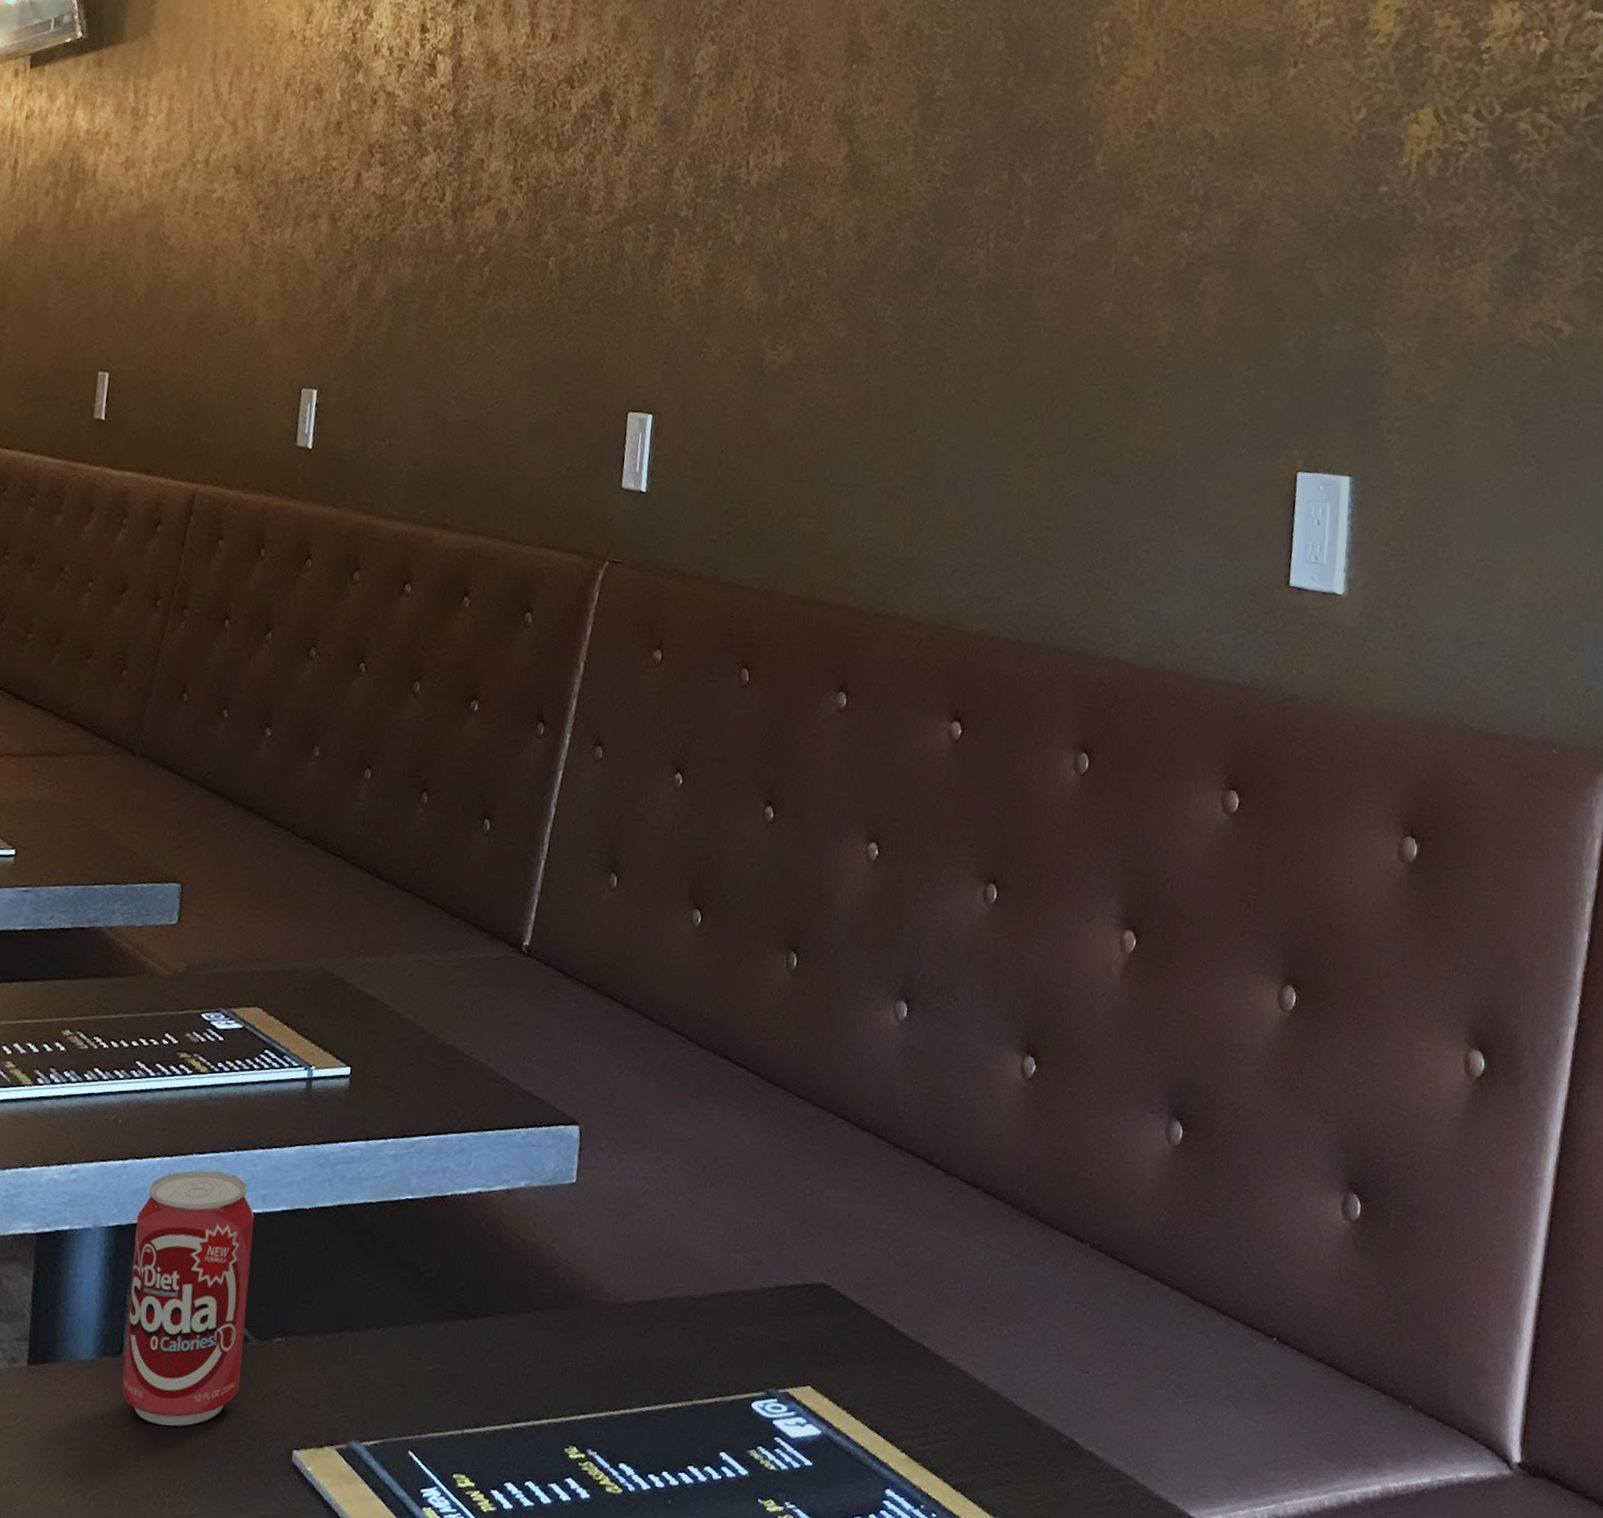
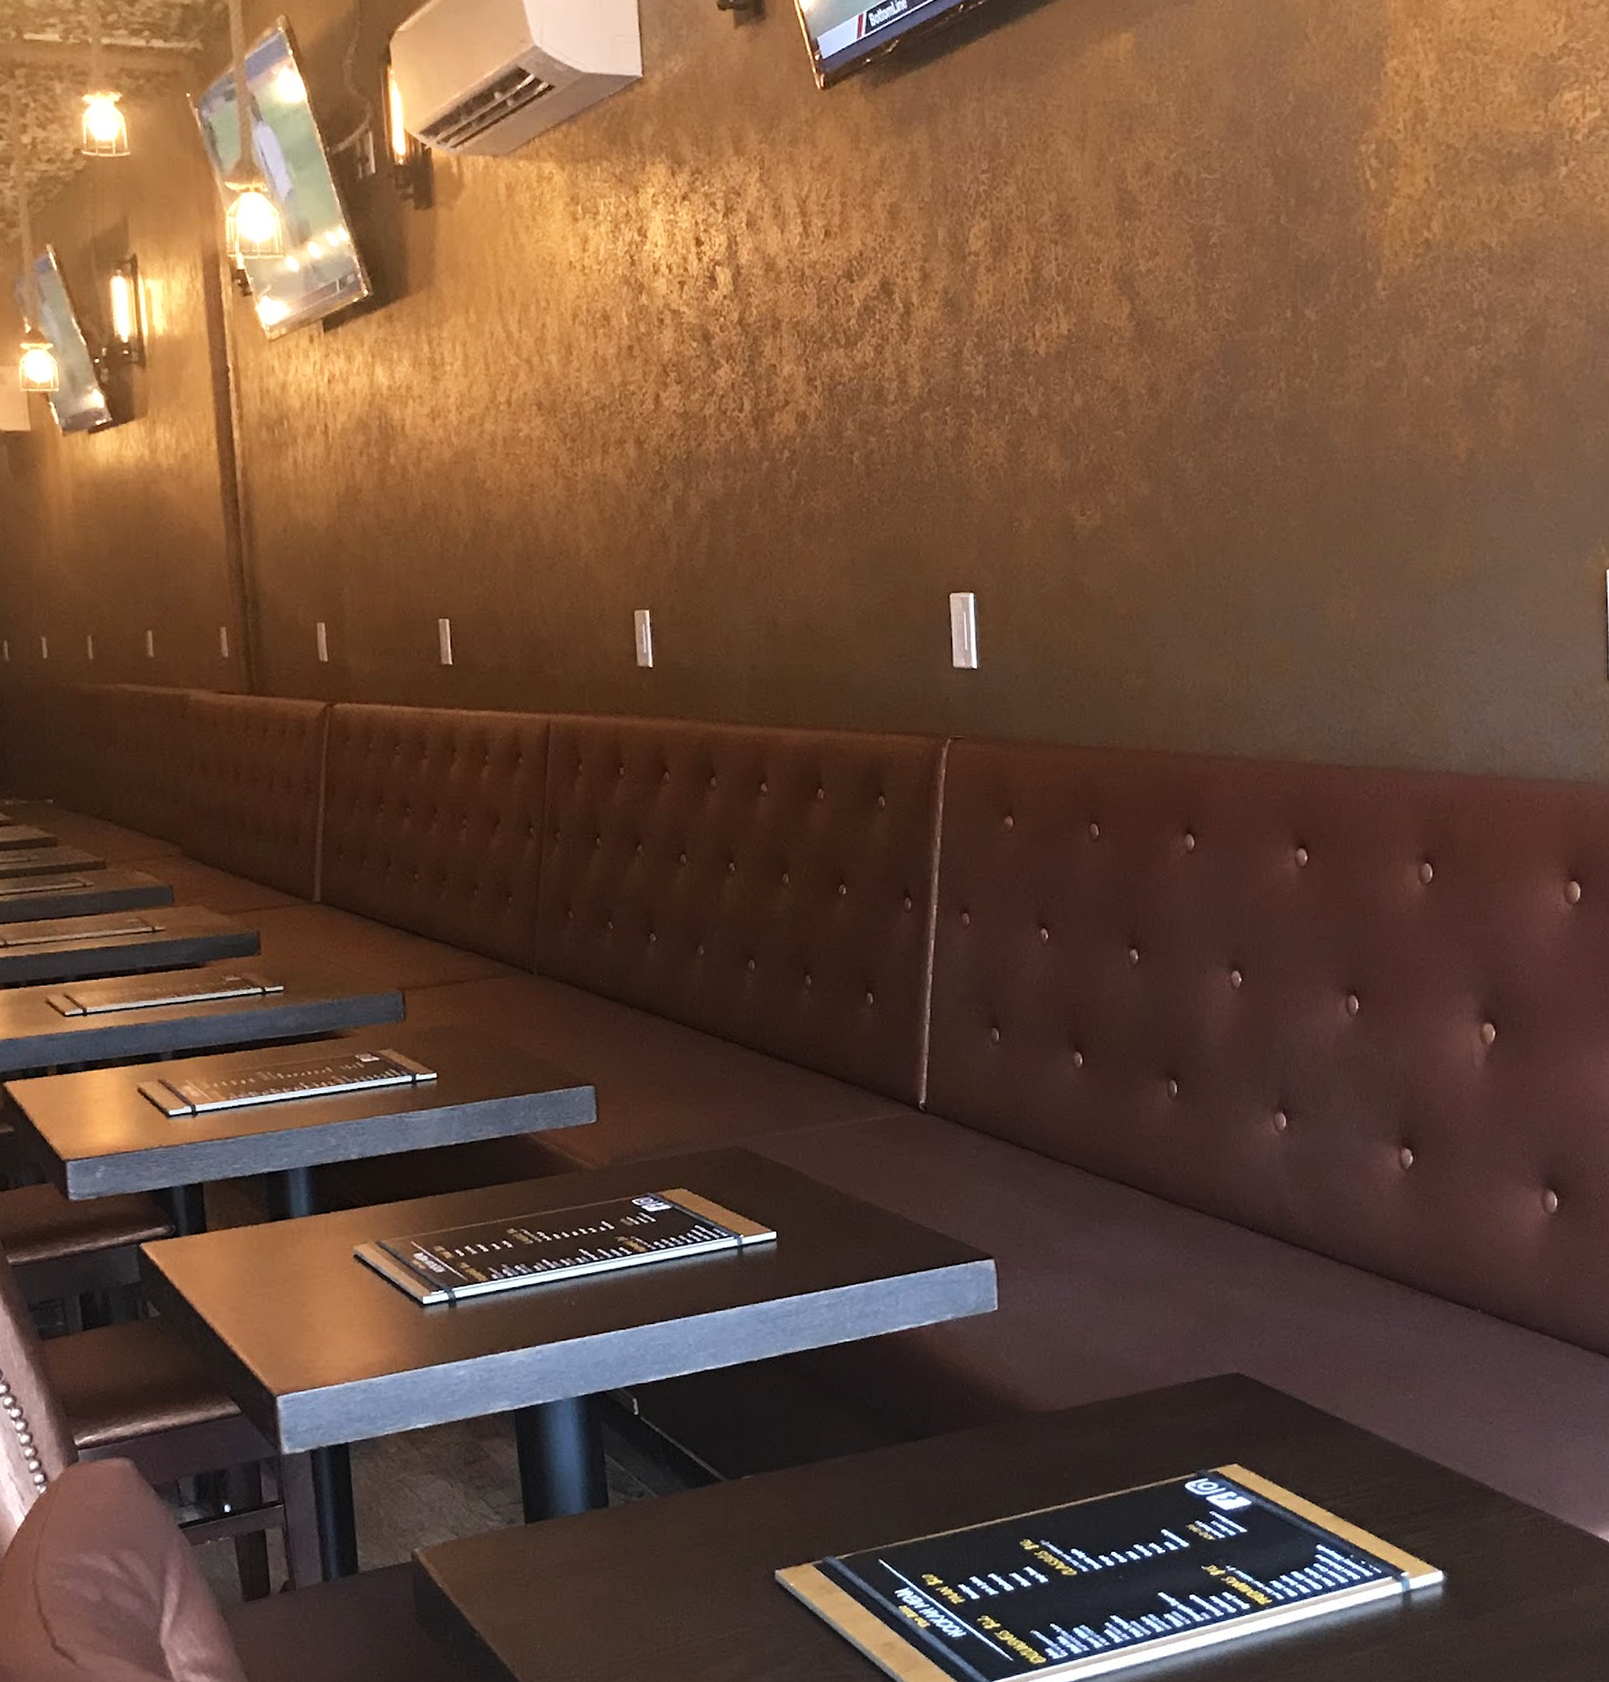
beverage can: present [121,1170,255,1426] -> none [602,1337,718,1562]

